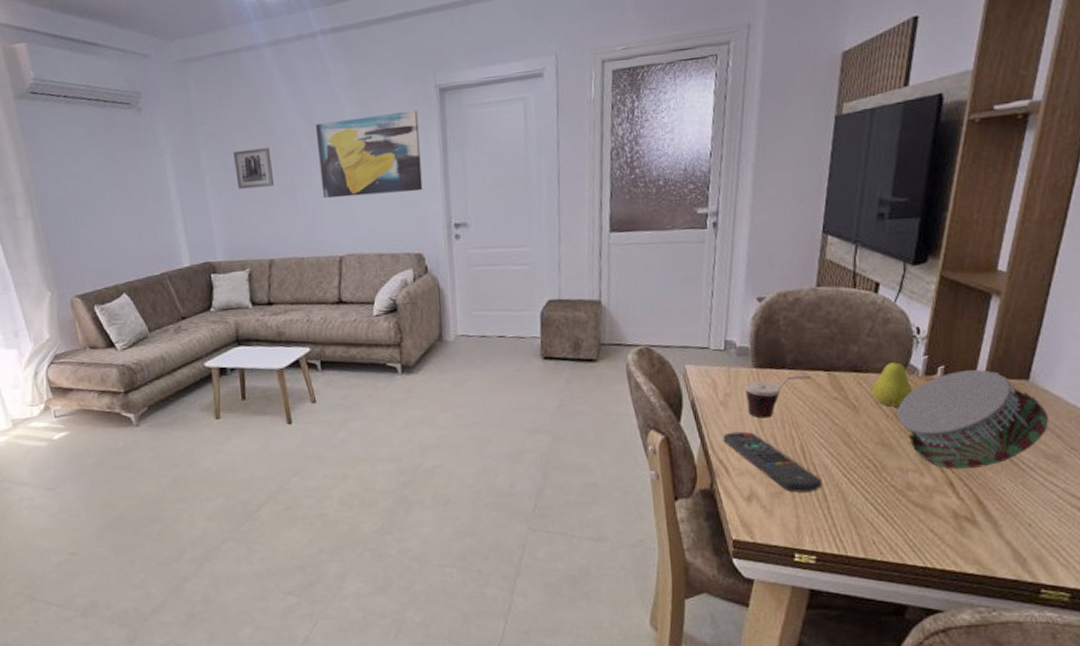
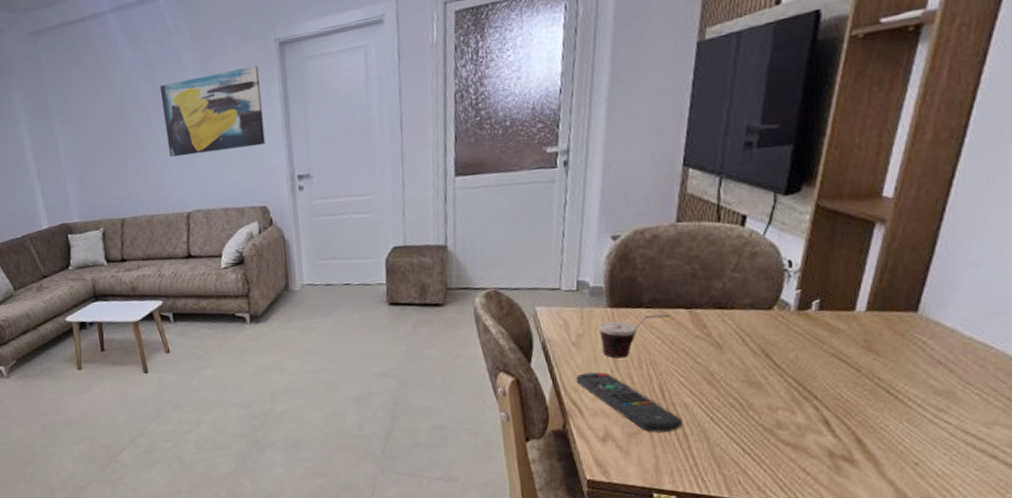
wall art: present [234,147,275,190] -> none [84,111,124,153]
fruit: present [871,356,912,407] -> none [737,291,783,344]
drum: present [896,369,1050,469] -> none [765,302,941,407]

